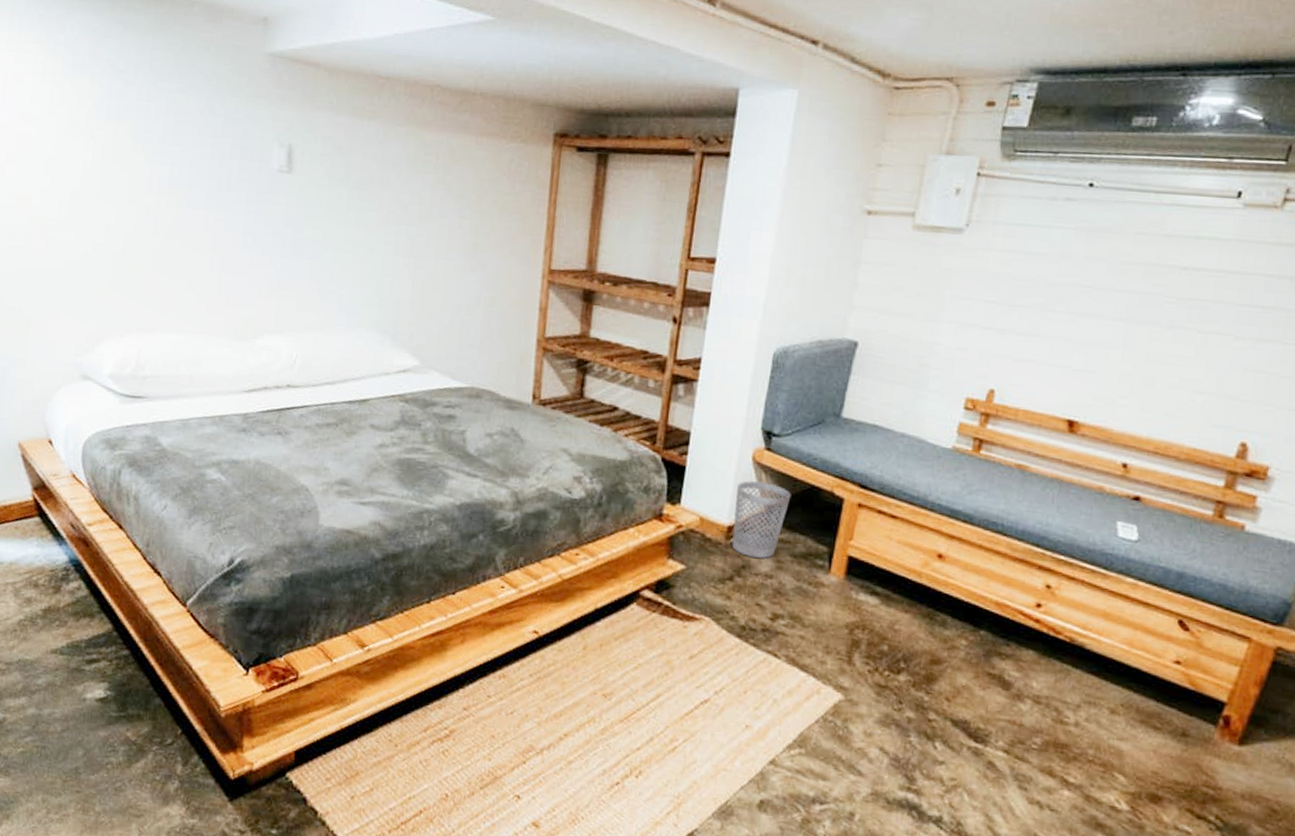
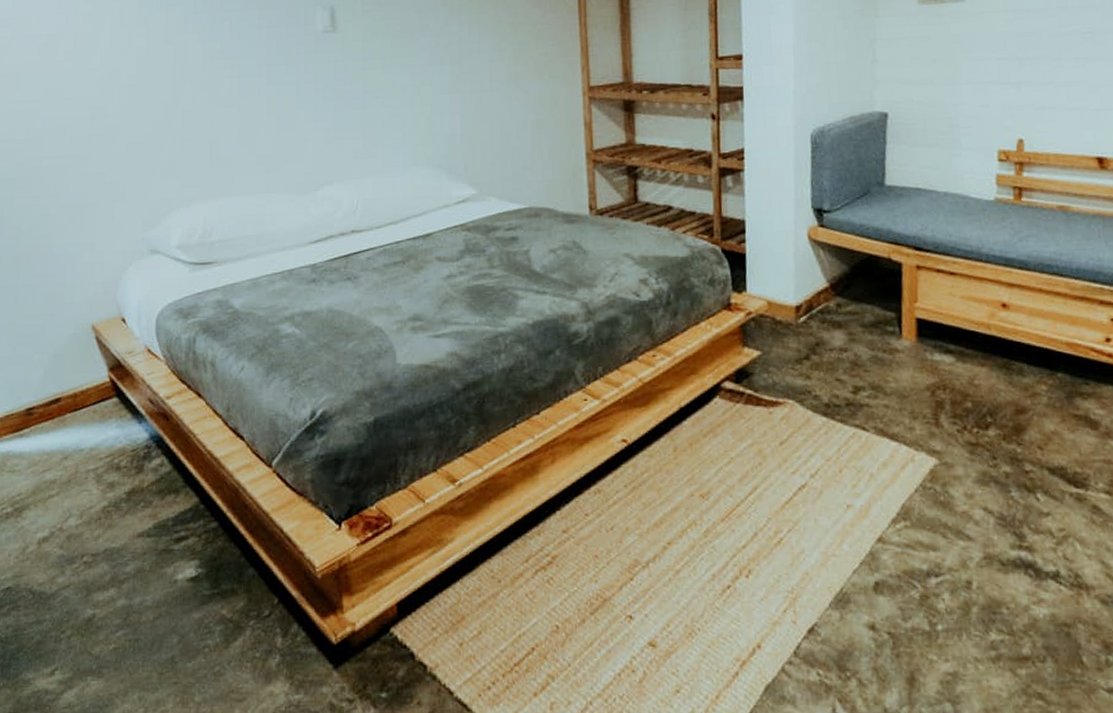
wastebasket: present [732,481,792,559] -> none [798,258,851,333]

